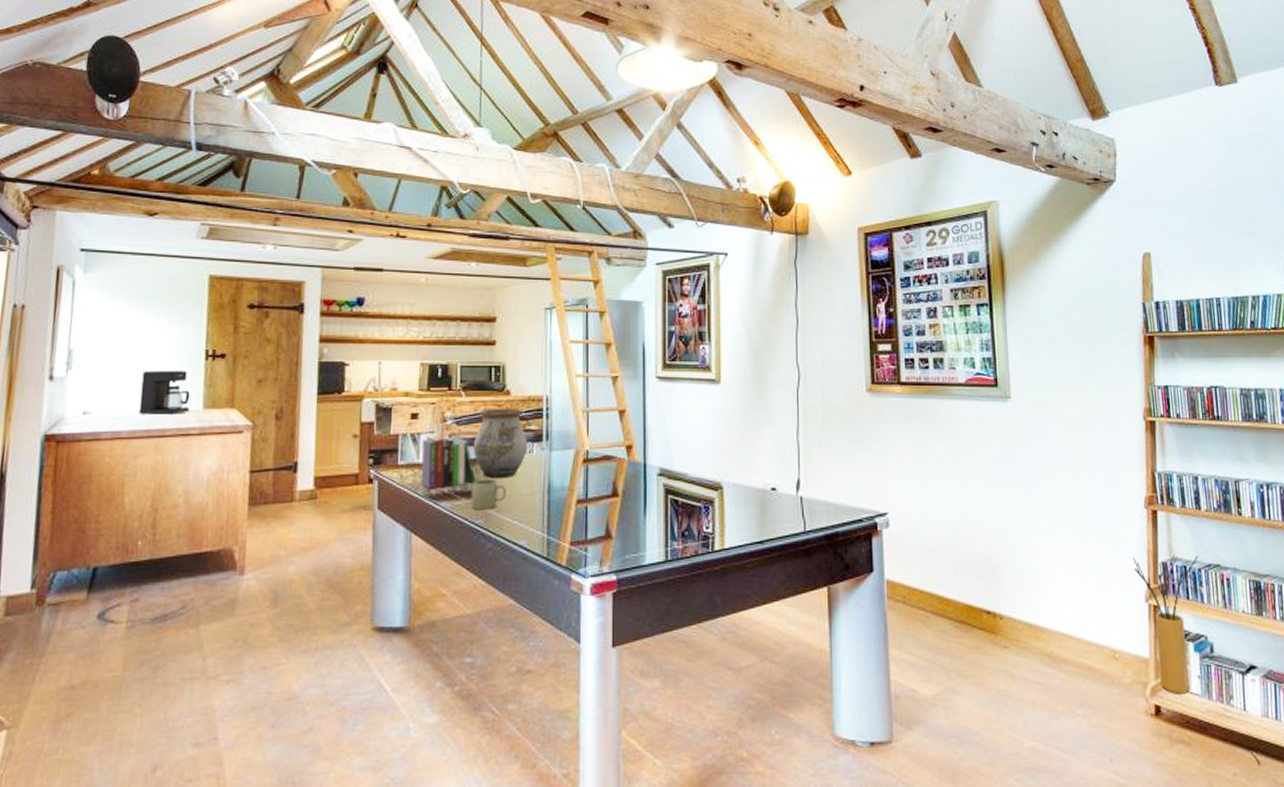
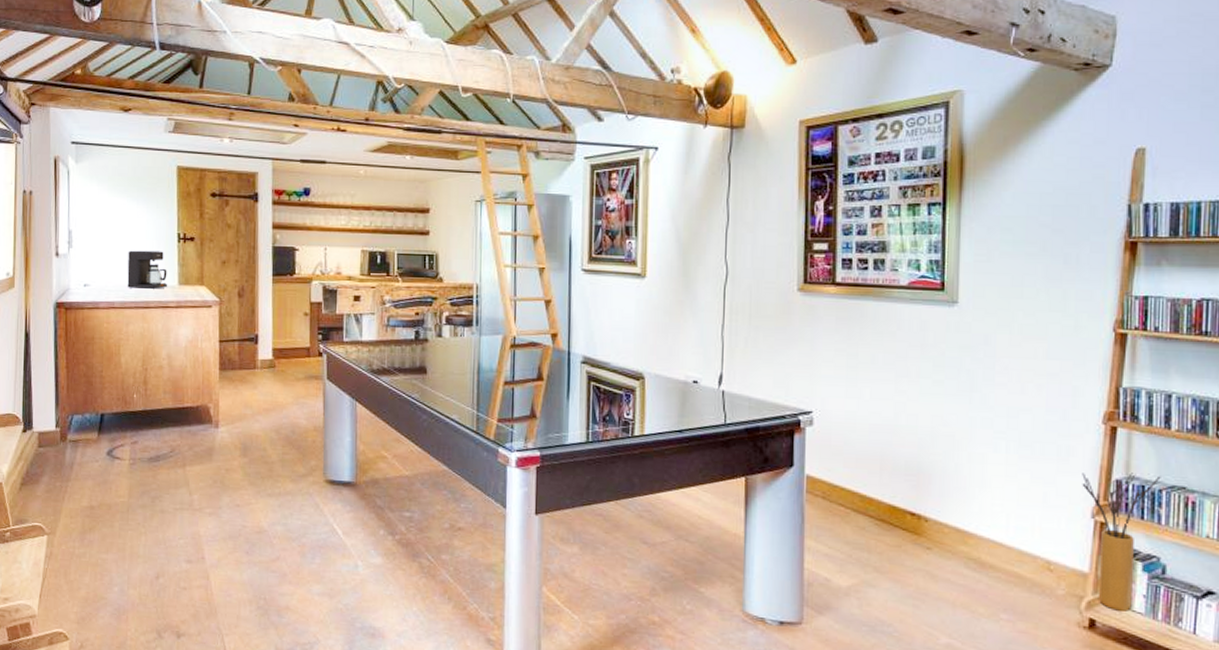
books: present [420,436,476,489] -> none [363,317,412,365]
mug: present [471,479,507,510] -> none [408,358,440,386]
vase: present [473,408,528,479] -> none [409,294,459,359]

